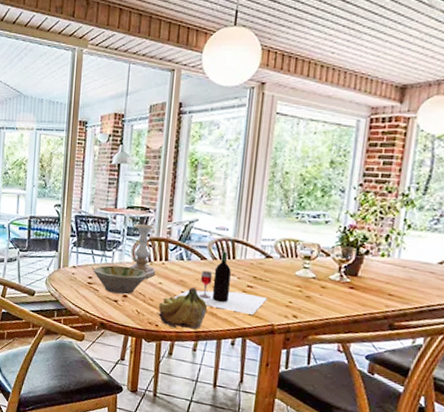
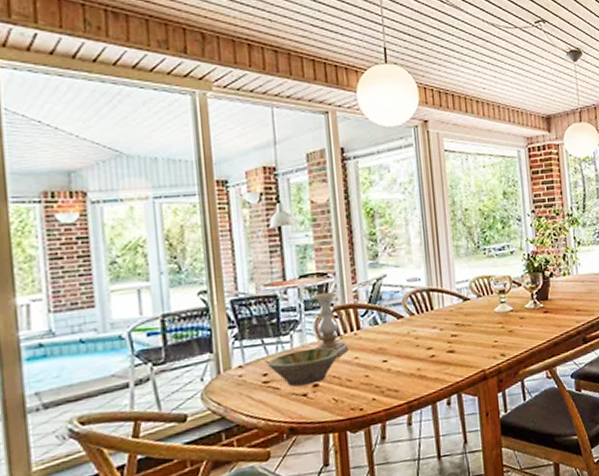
fruit: present [156,287,208,330] -> none [357,353,416,407]
wine bottle: present [174,251,268,315] -> none [375,303,474,371]

